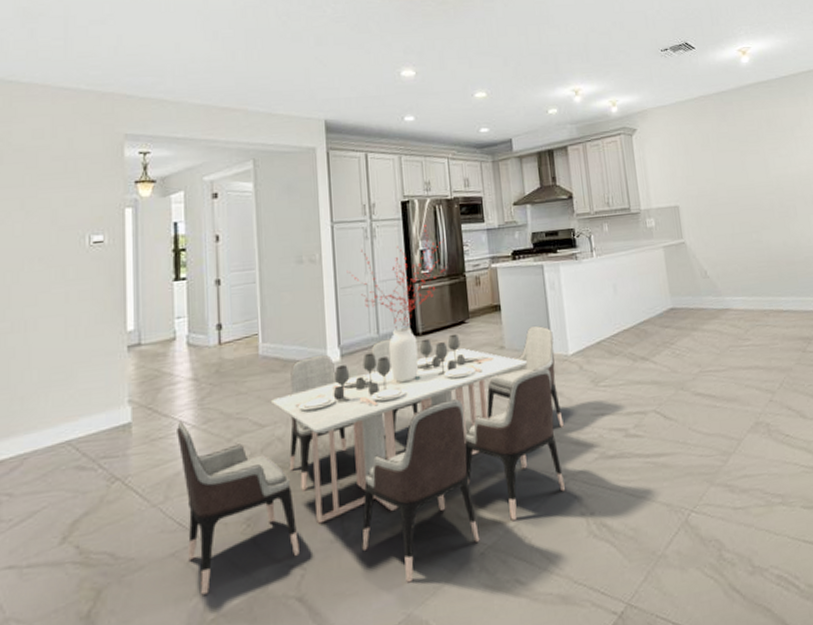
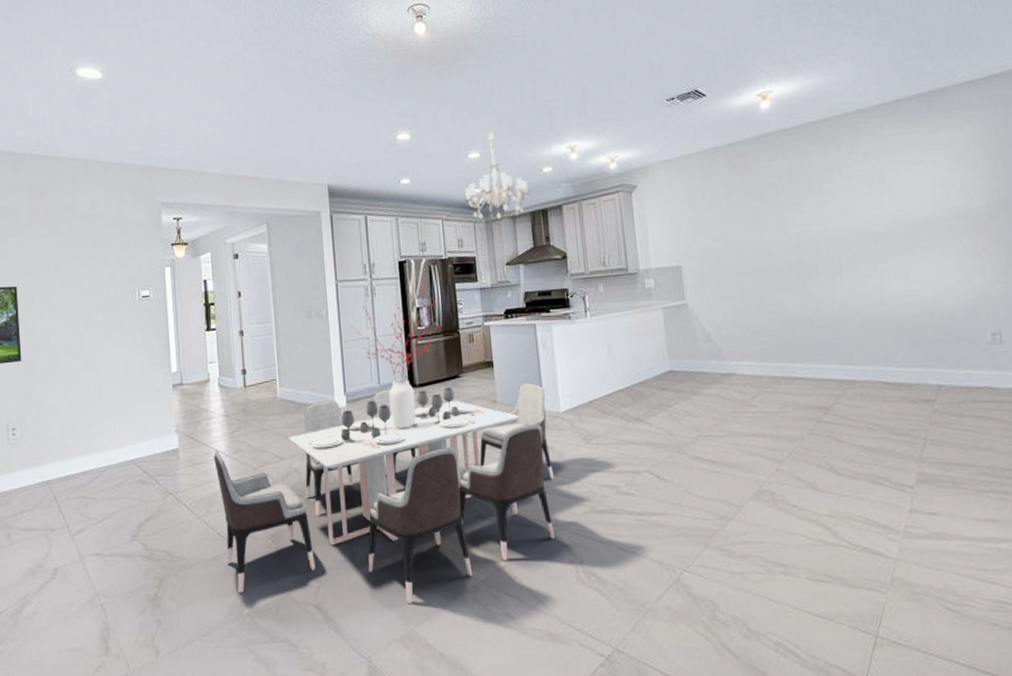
chandelier: none [471,72,535,159] -> present [465,131,529,219]

